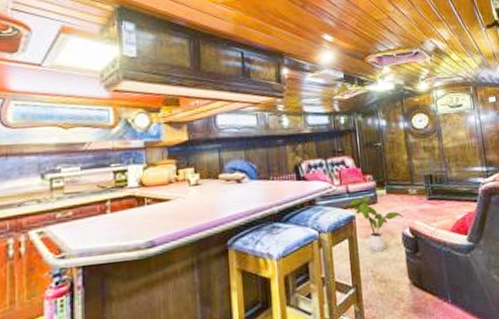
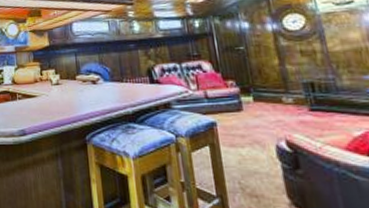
house plant: present [349,196,405,252] -> none [208,102,279,163]

